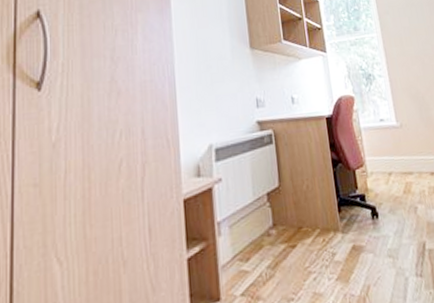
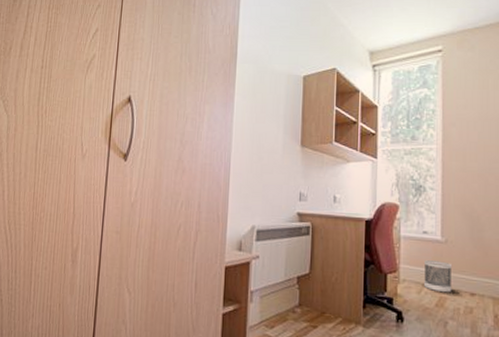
wastebasket: none [386,146,415,179] -> present [424,260,453,293]

